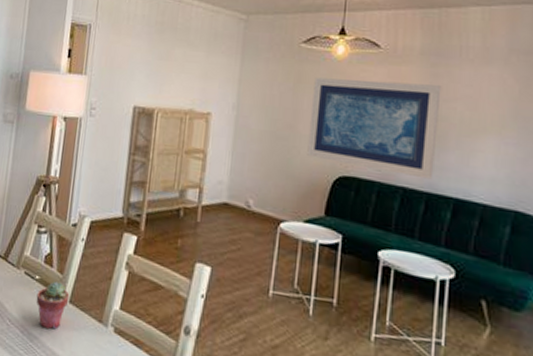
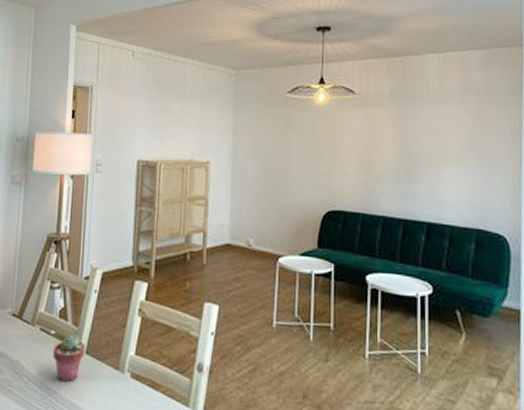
wall art: present [307,77,442,180] -> none [298,123,409,208]

